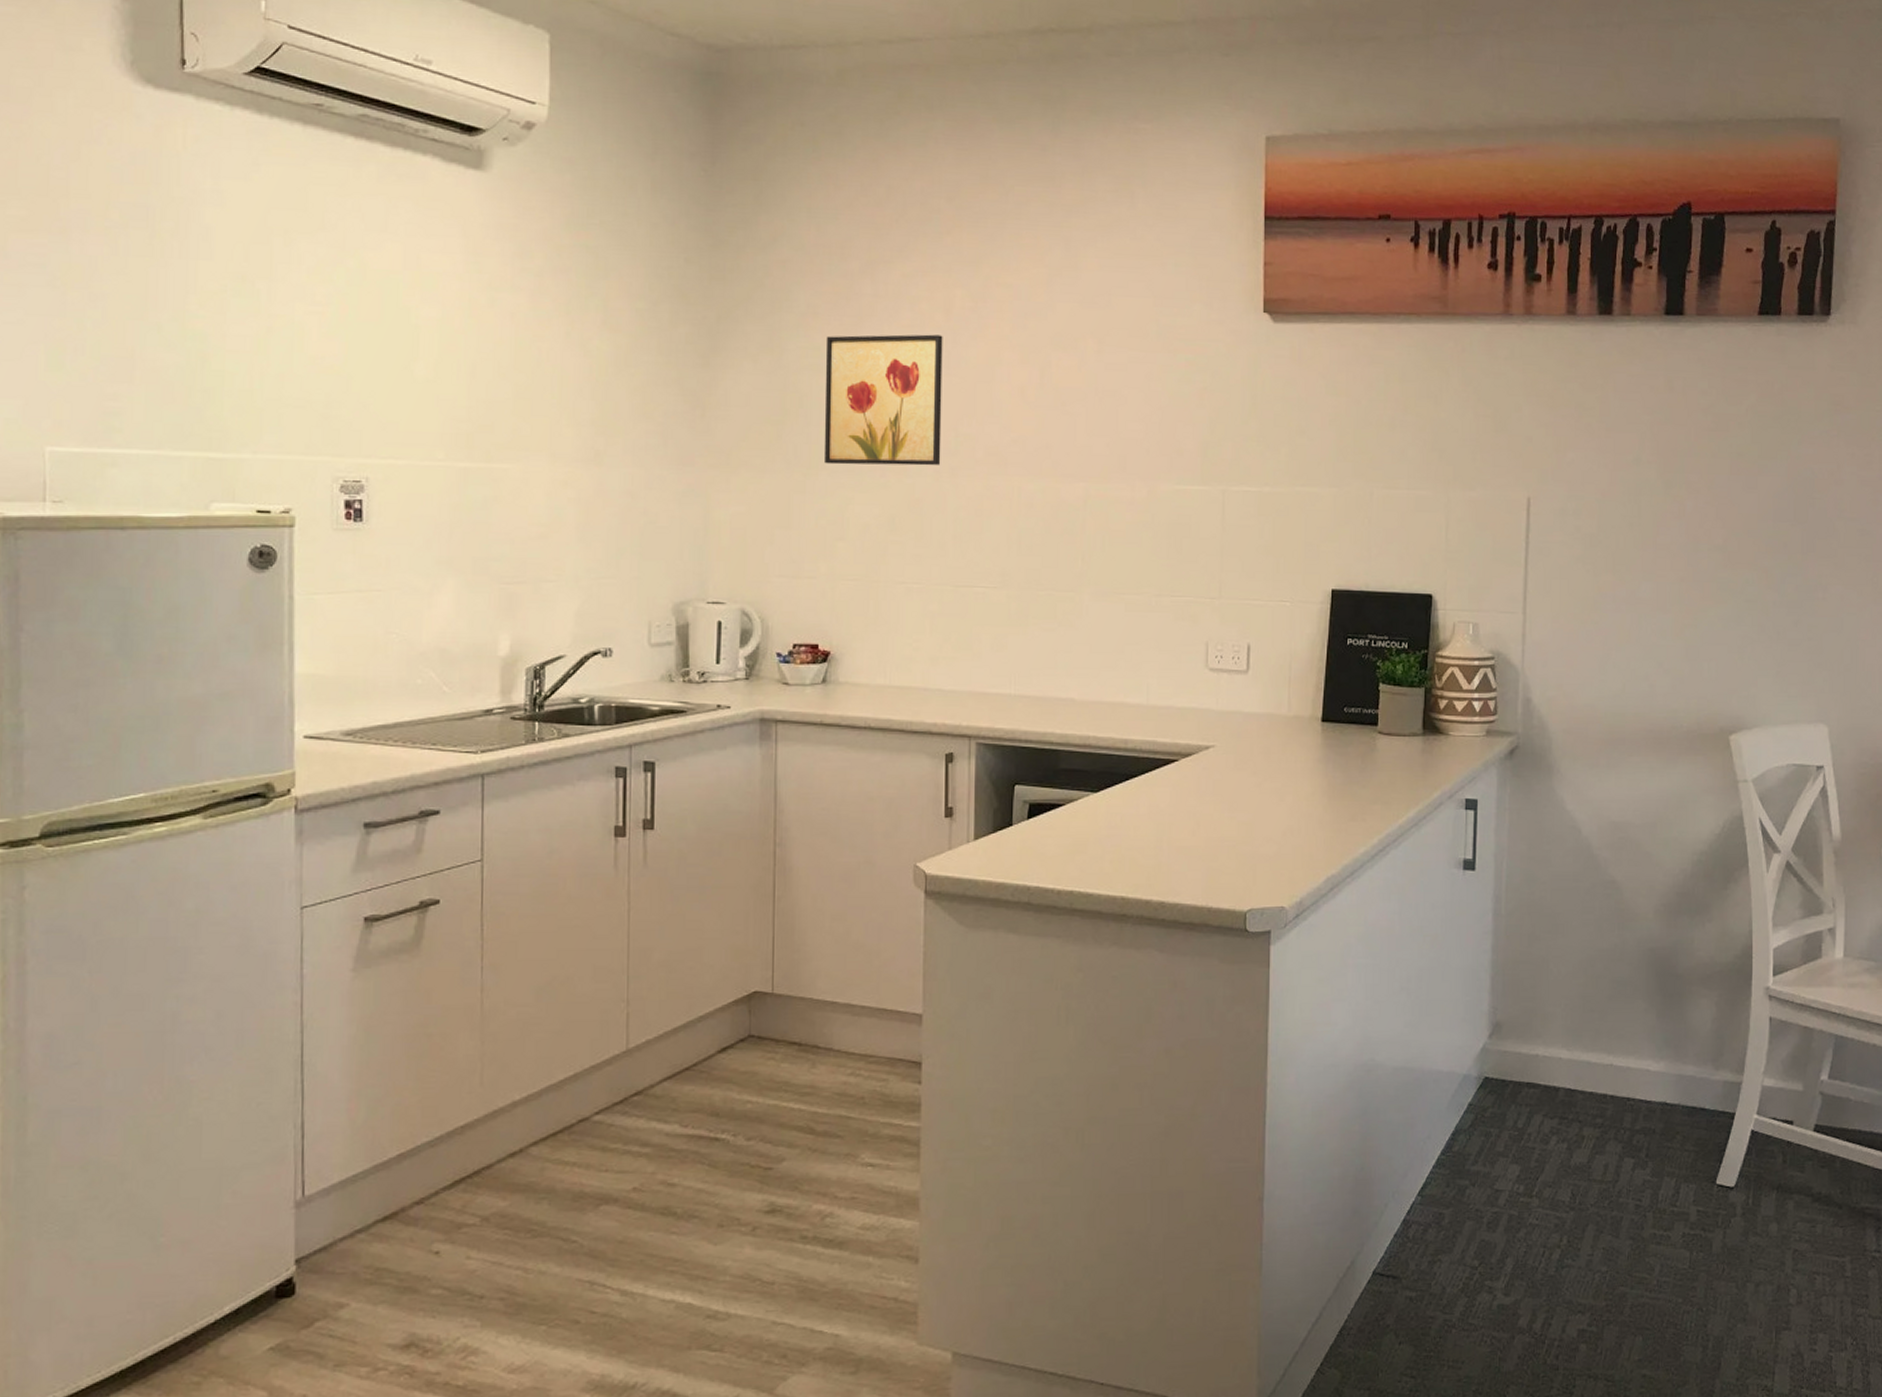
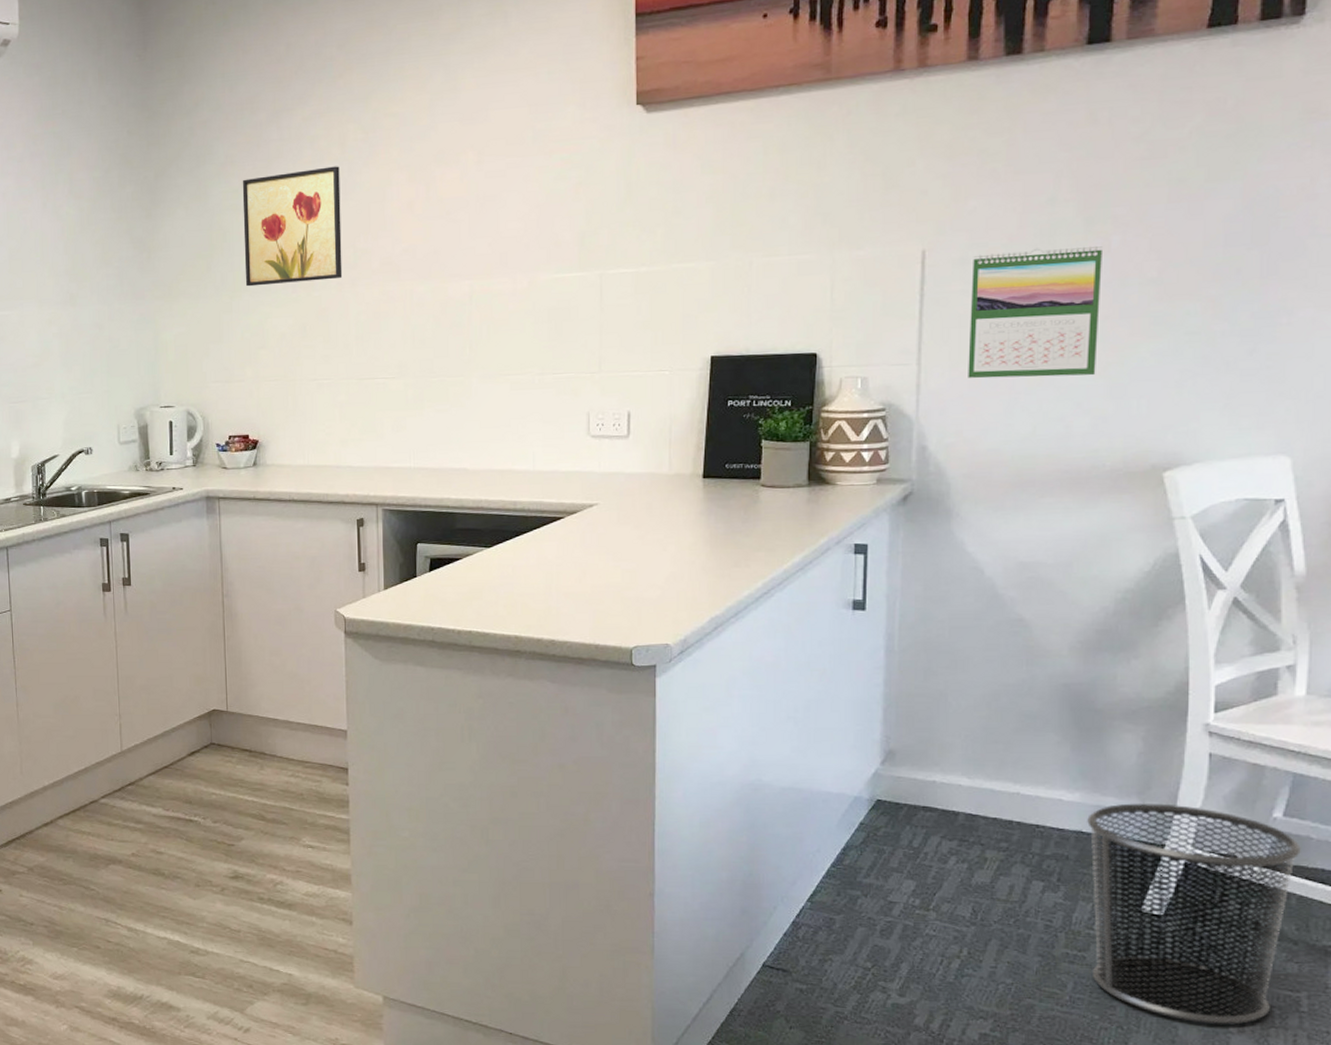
calendar: none [1567,506,1678,636] -> present [968,246,1102,379]
waste bin: none [1671,1070,1842,1297] -> present [1087,803,1301,1025]

